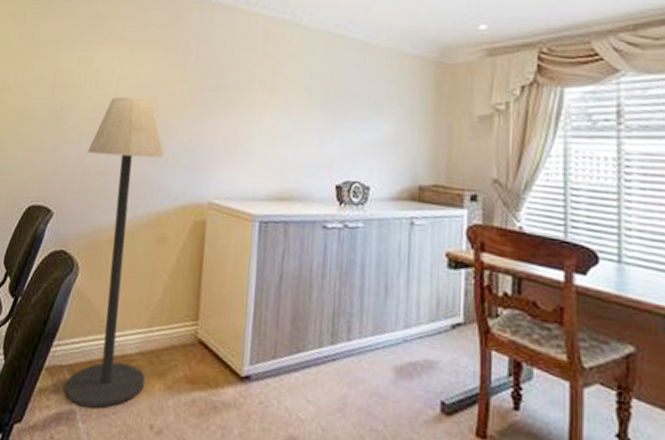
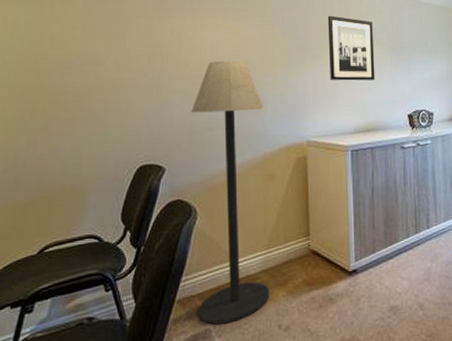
wall art: none [243,53,302,137] -> present [327,15,375,81]

